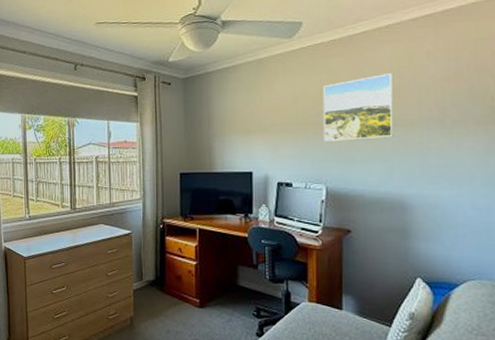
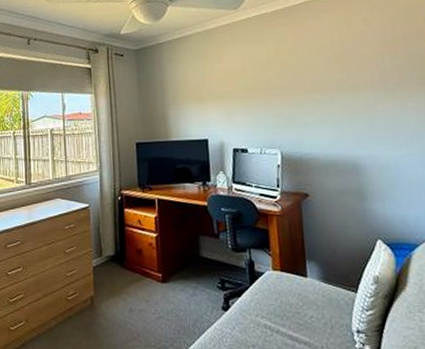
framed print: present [322,73,394,142] -> none [269,40,341,107]

